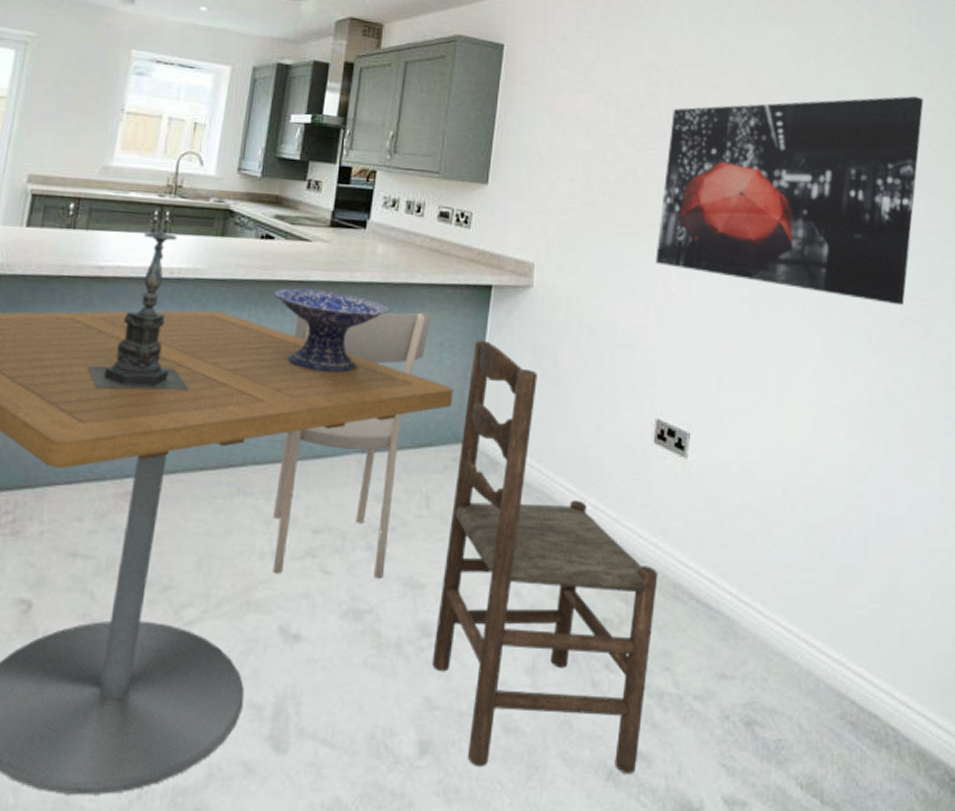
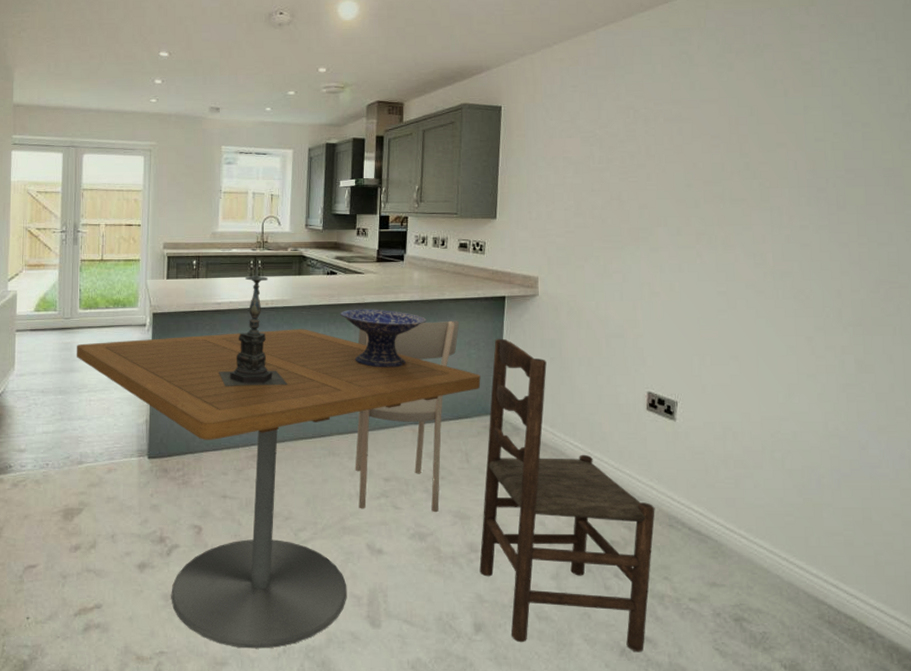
wall art: present [655,95,924,306] -> none [640,104,892,289]

